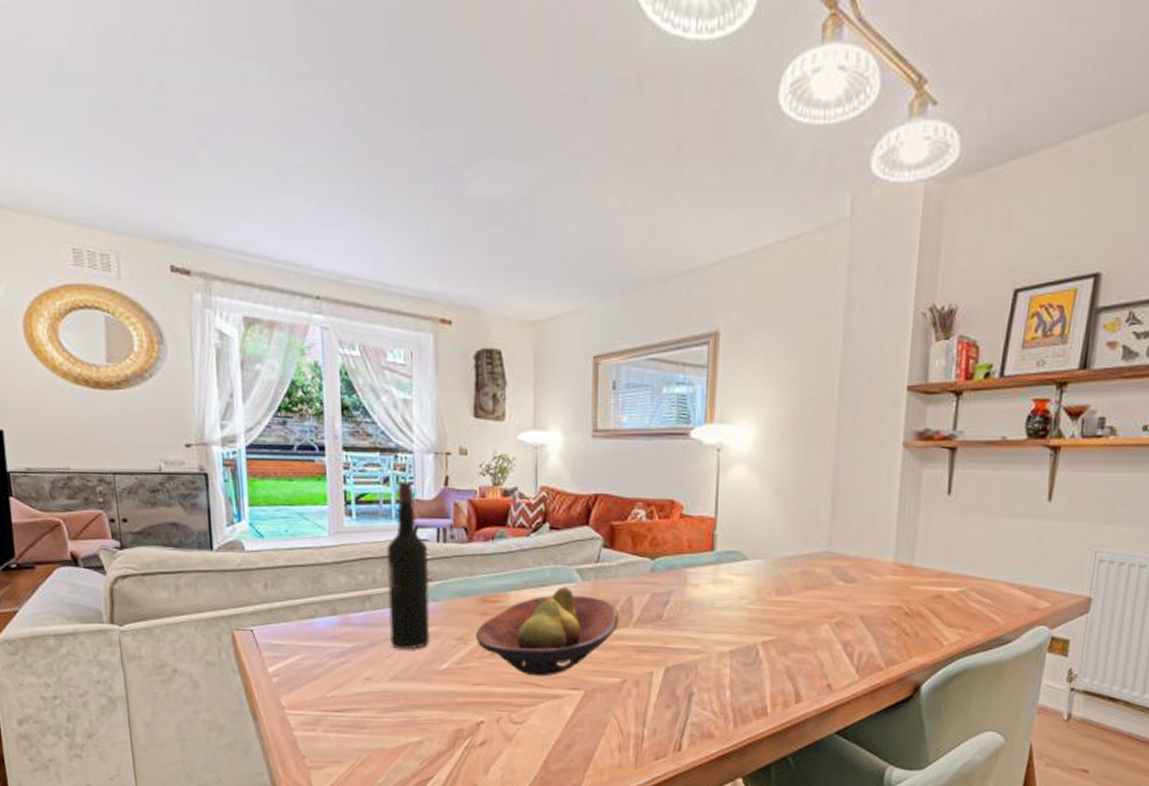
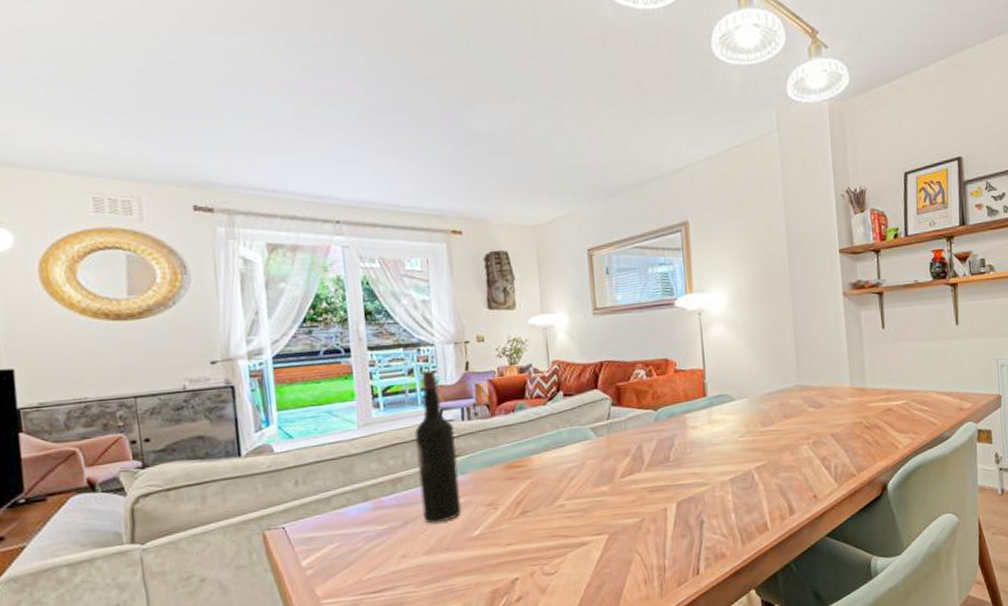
fruit bowl: present [476,586,619,677] -> none [504,444,633,529]

